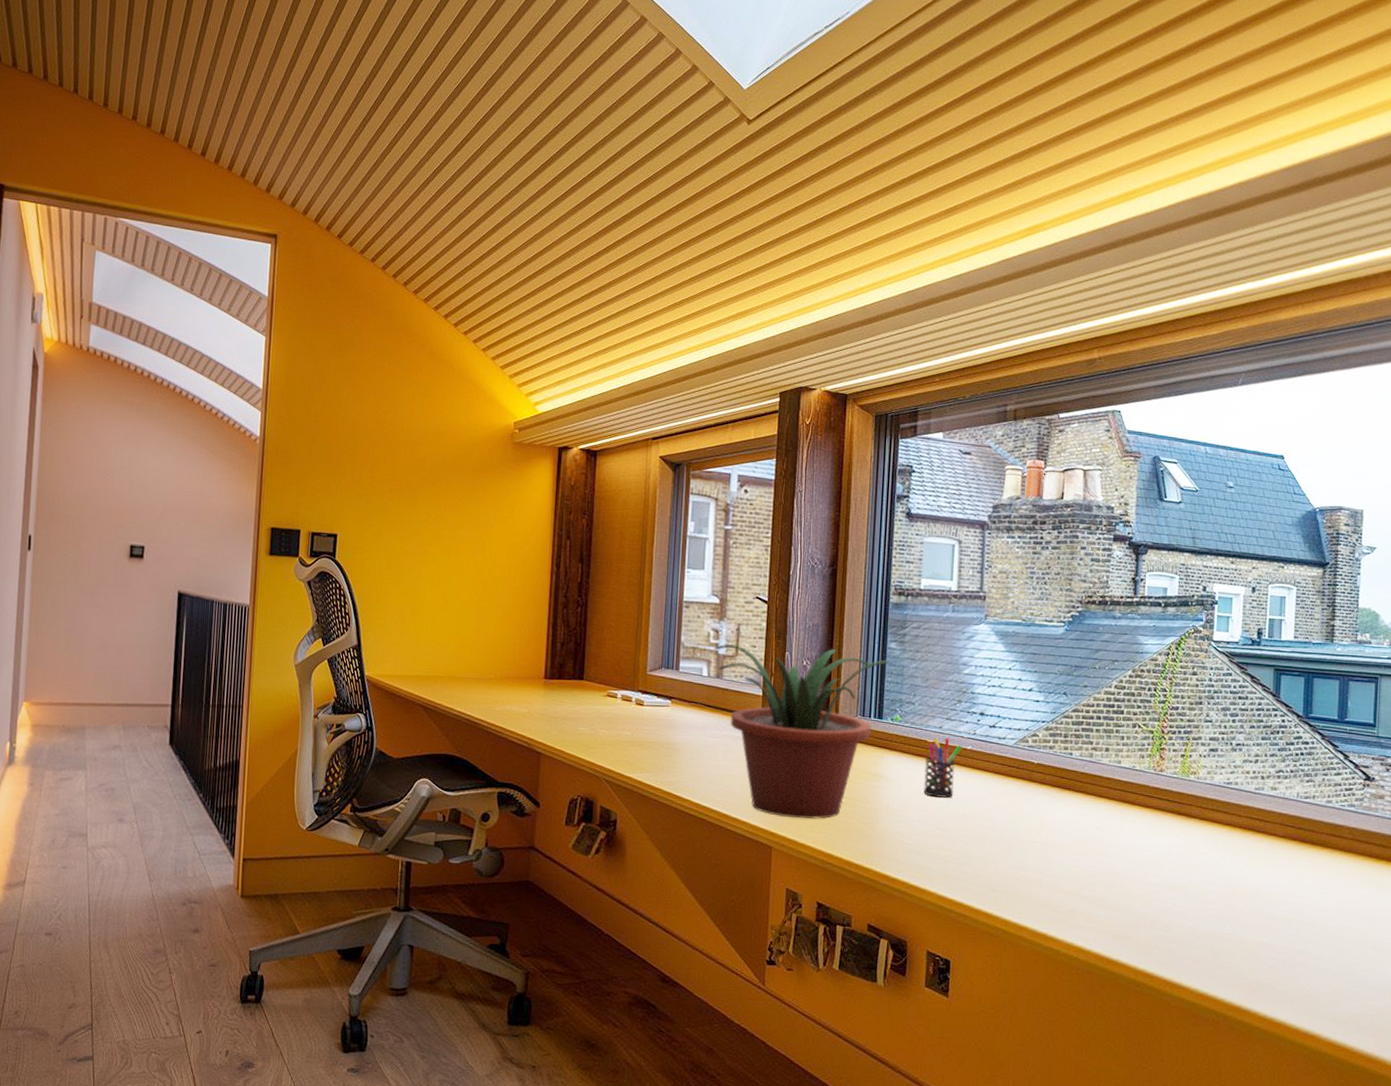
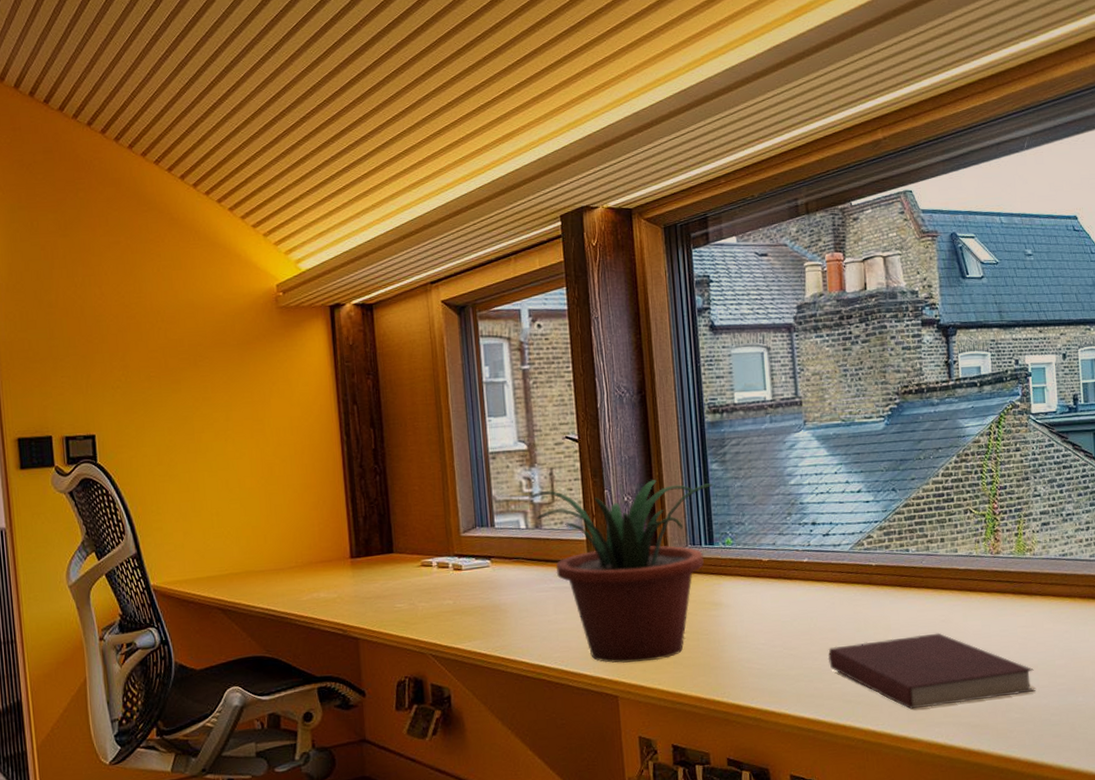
pen holder: present [924,737,962,798] -> none [763,553,798,617]
notebook: none [978,835,1183,913] -> present [828,633,1035,710]

